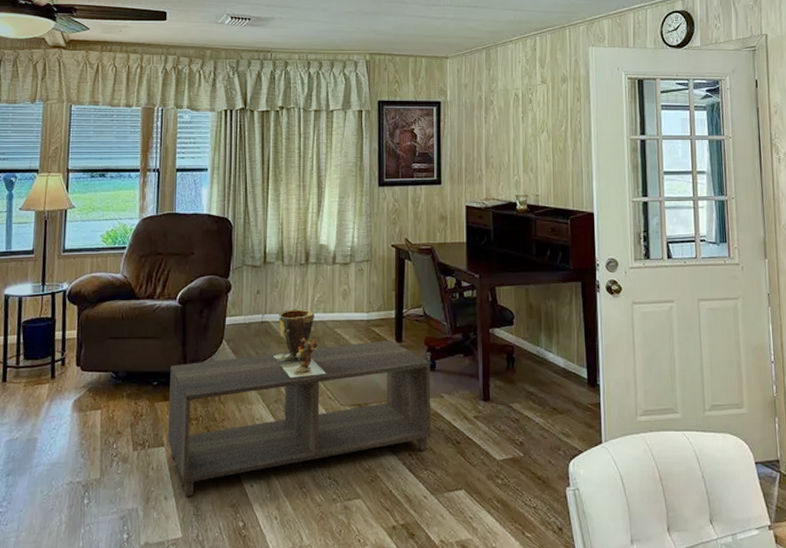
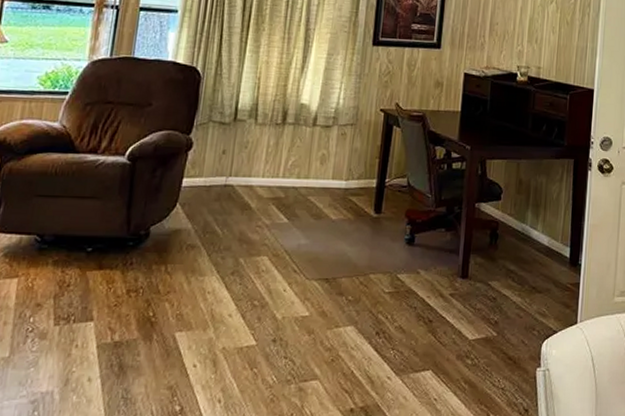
coffee table: present [168,340,432,497] -> none [98,210,410,378]
clay pot: present [273,309,326,378] -> none [234,172,293,248]

